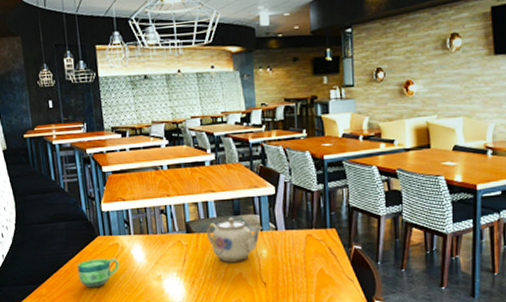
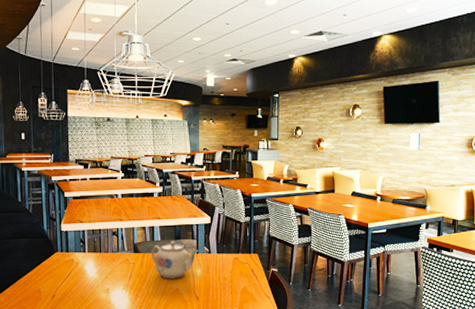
cup: present [77,258,120,288] -> none [34,272,73,298]

